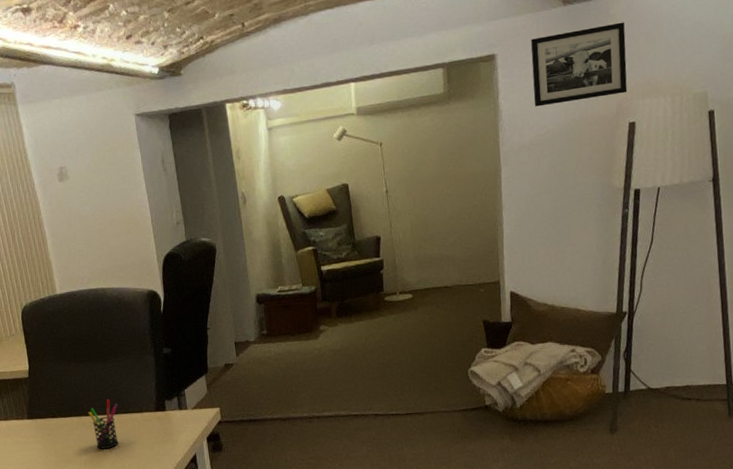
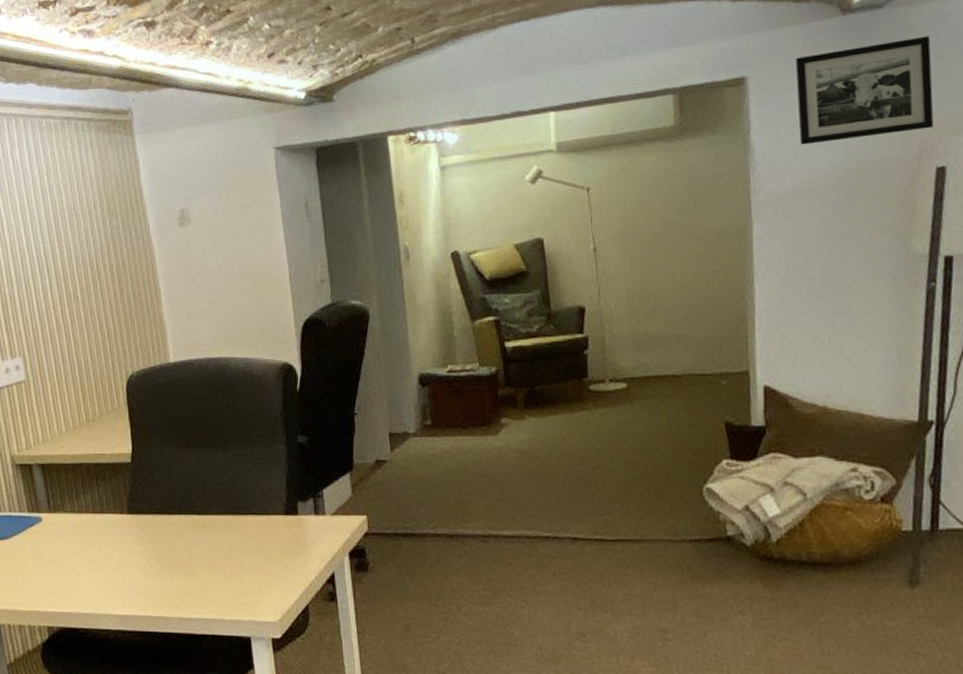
pen holder: present [88,399,119,449] -> none [201,495,238,558]

